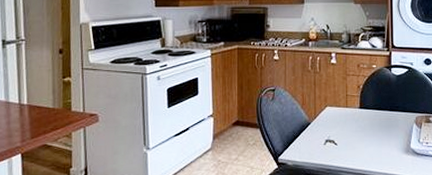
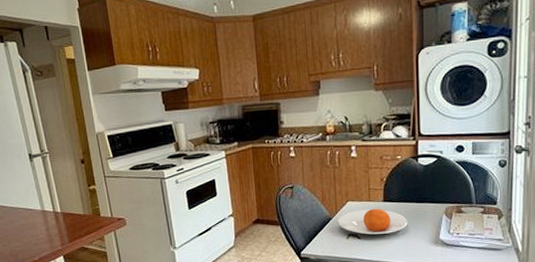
plate: none [315,114,381,141] -> present [337,208,408,235]

